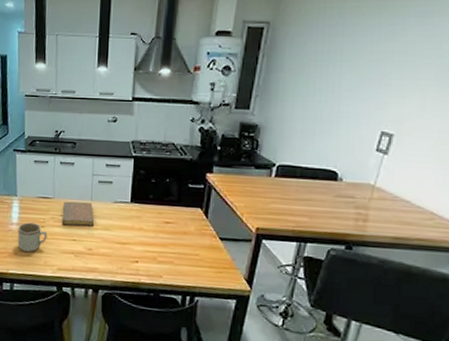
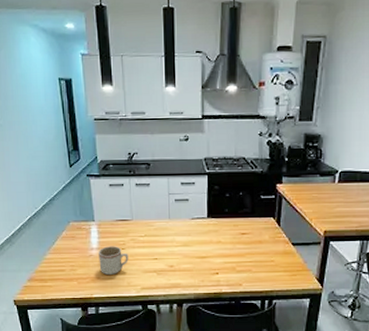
notebook: present [62,201,95,227] -> none [142,221,174,246]

